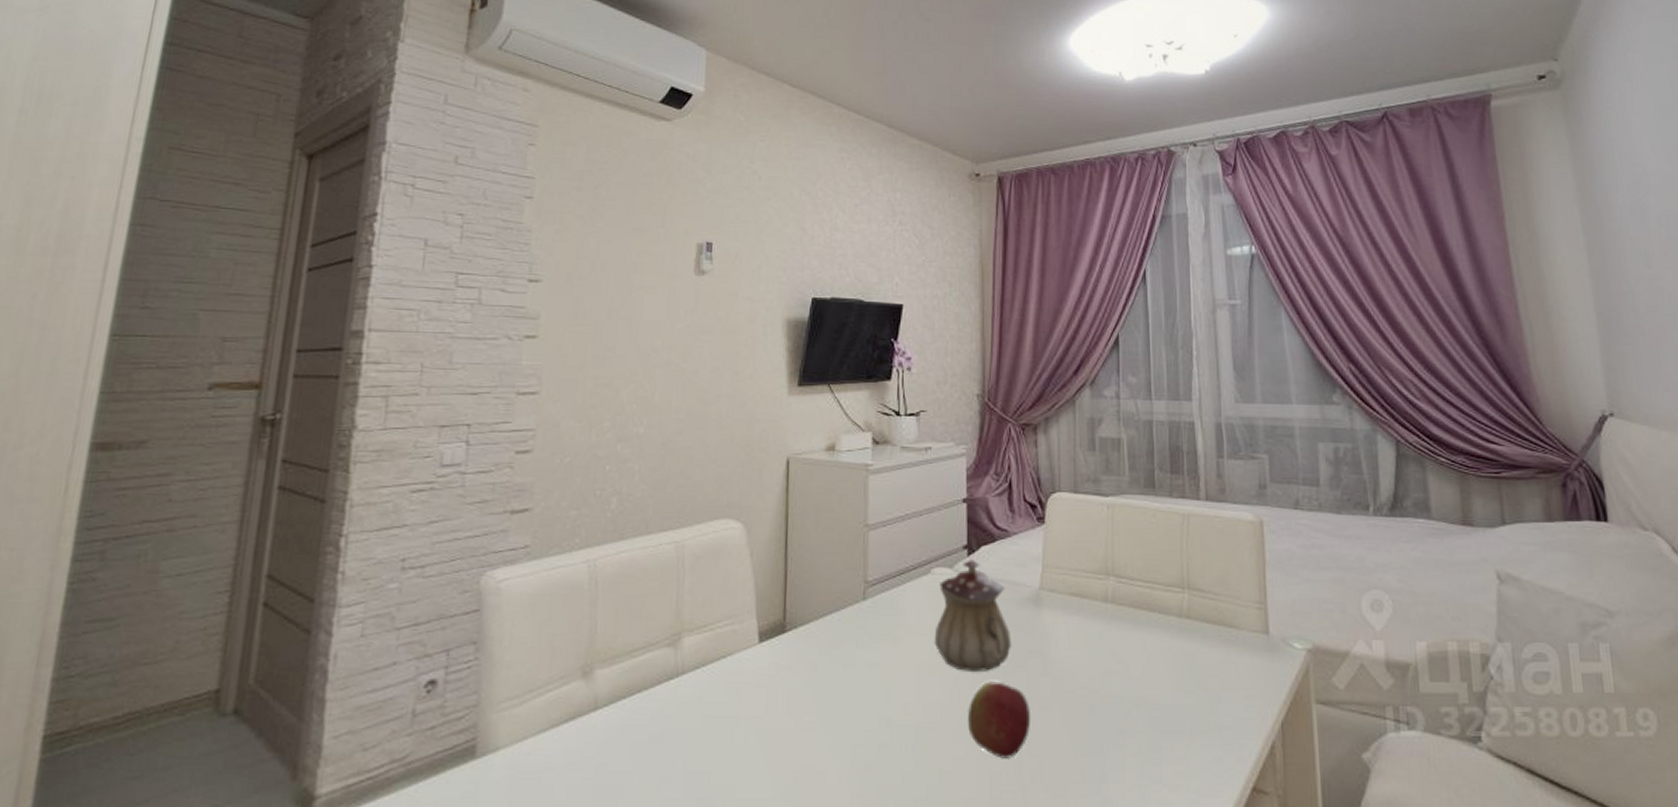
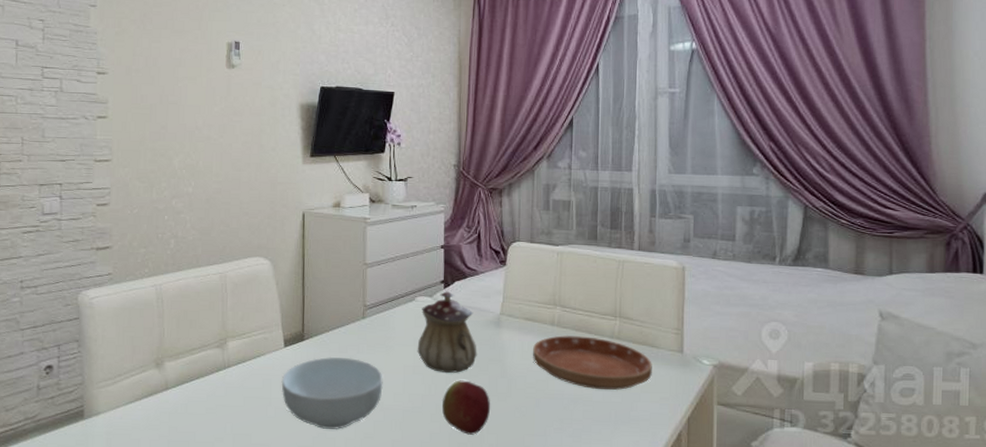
cereal bowl: none [753,654,890,759] -> present [281,356,383,429]
saucer: none [1083,615,1233,687] -> present [533,335,652,390]

